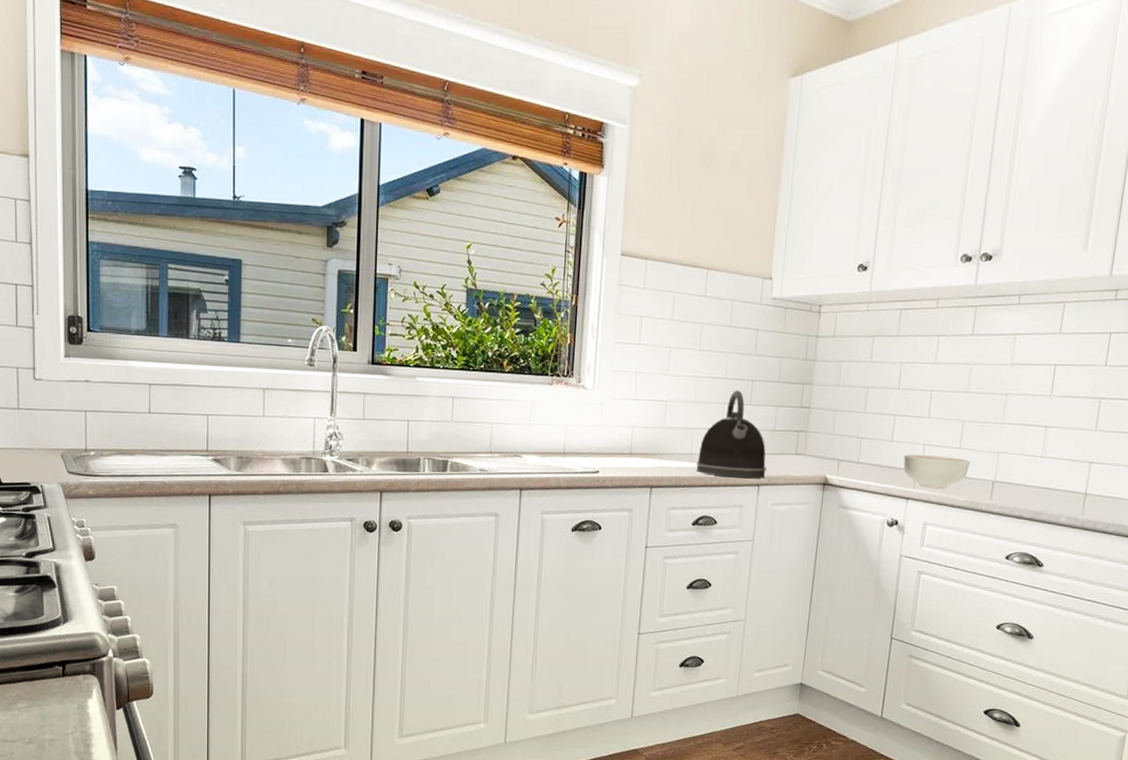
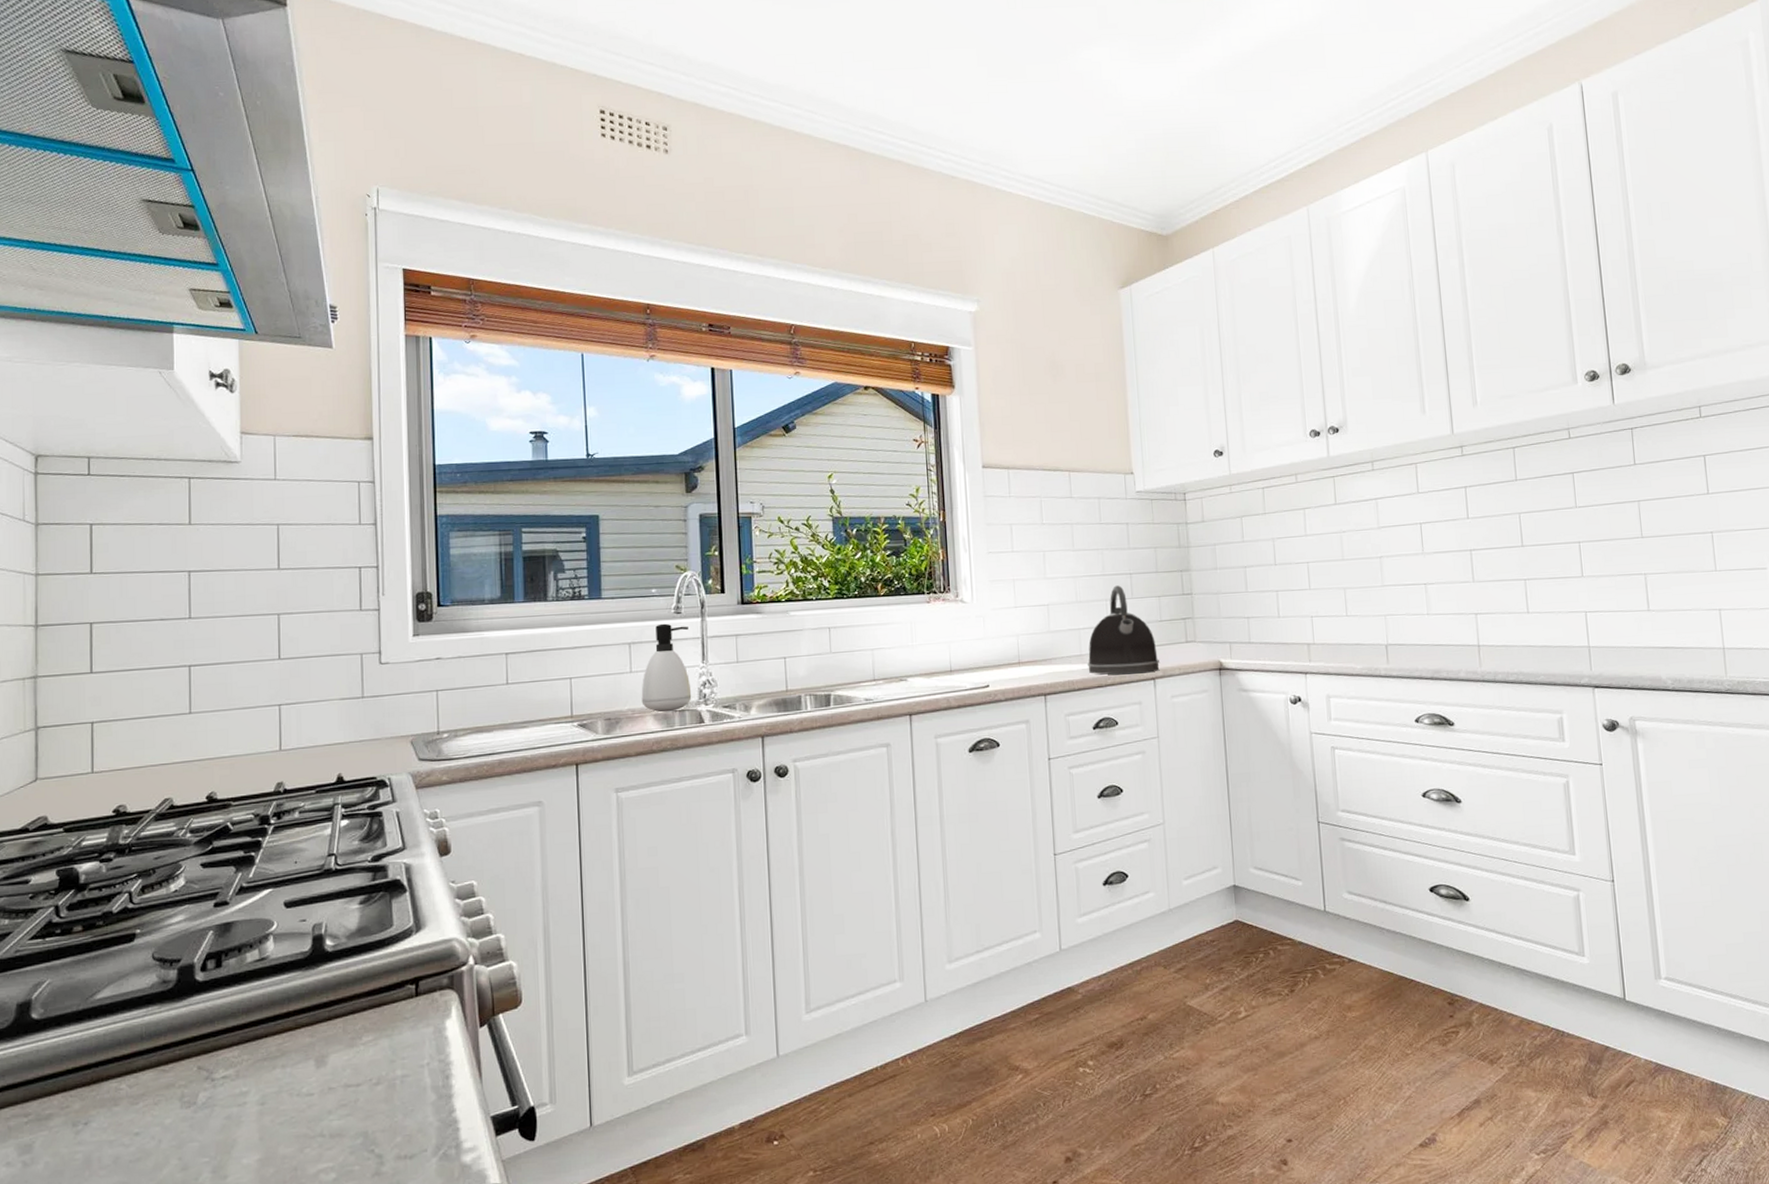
soap dispenser: none [272,373,320,458] -> present [641,623,692,713]
bowl: present [903,454,971,489] -> none [1293,625,1360,660]

